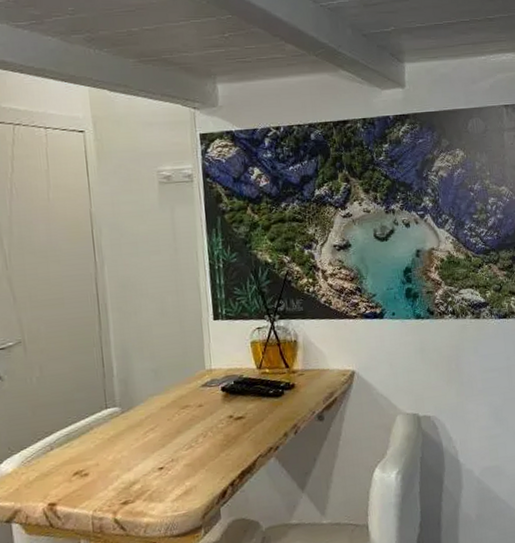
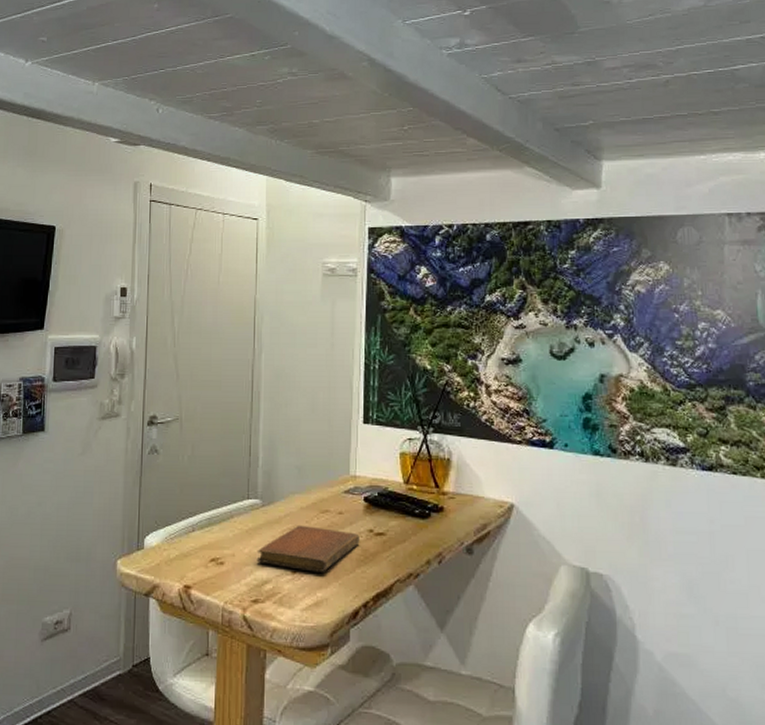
notebook: none [122,421,221,467] -> present [256,525,360,572]

